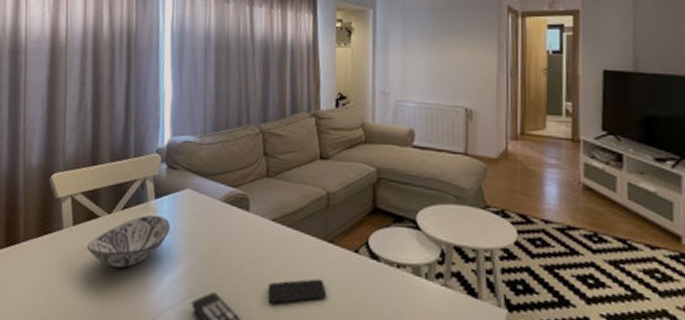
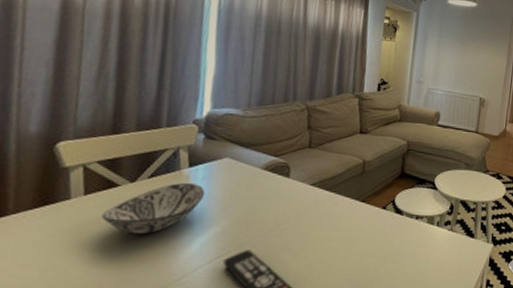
smartphone: present [267,278,327,304] -> none [301,232,356,255]

